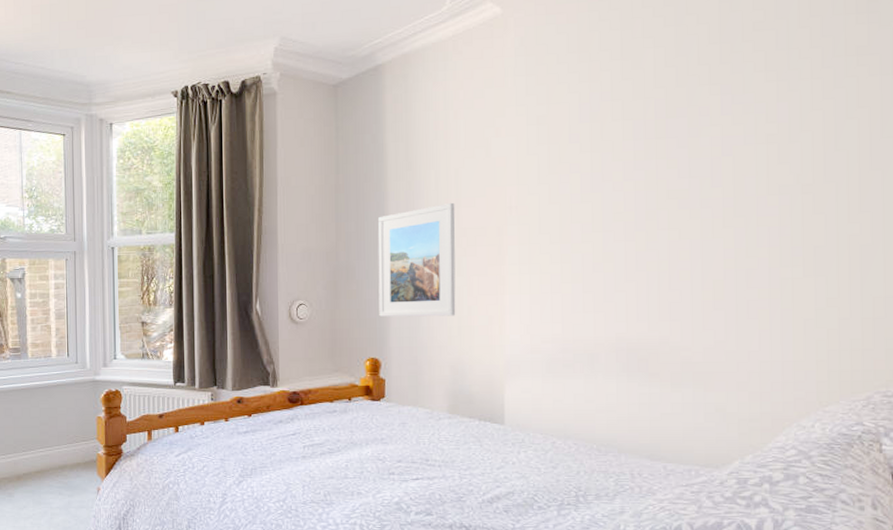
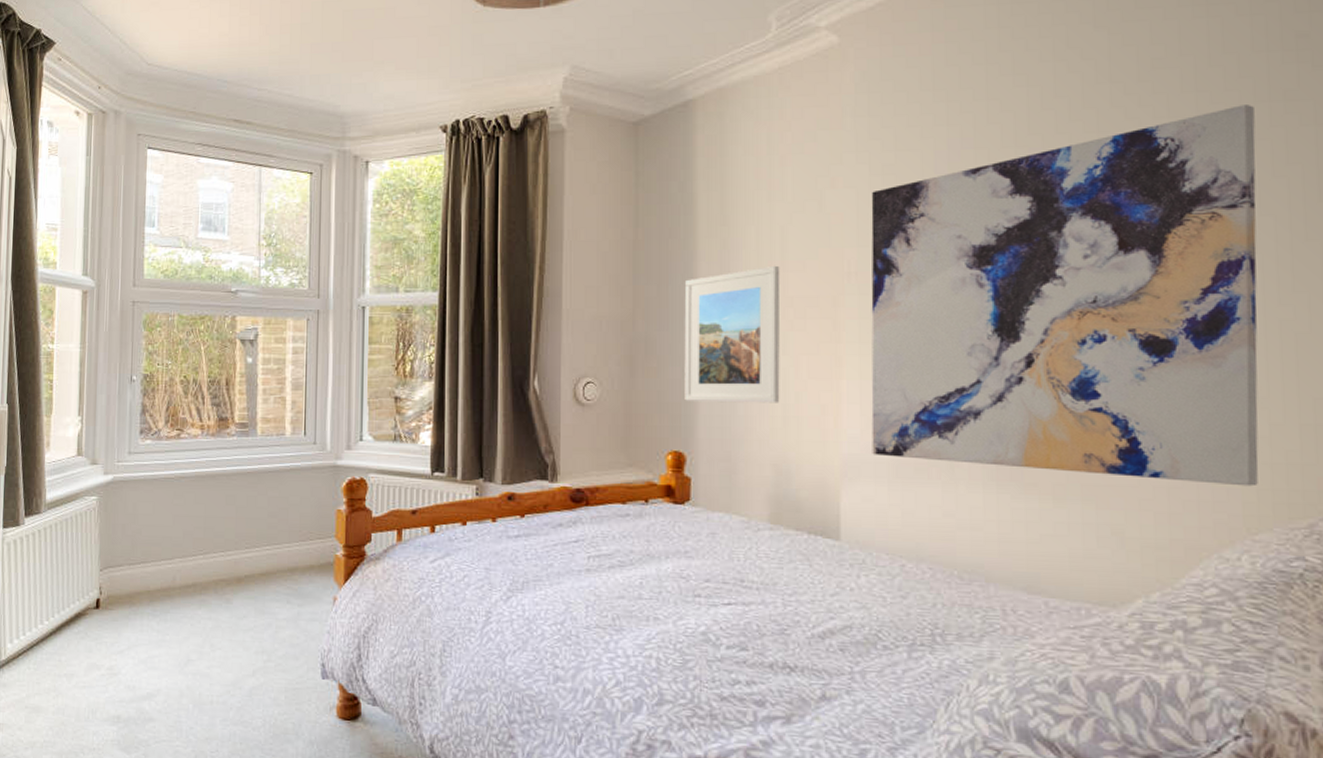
wall art: none [528,59,834,369] -> present [871,105,1259,487]

